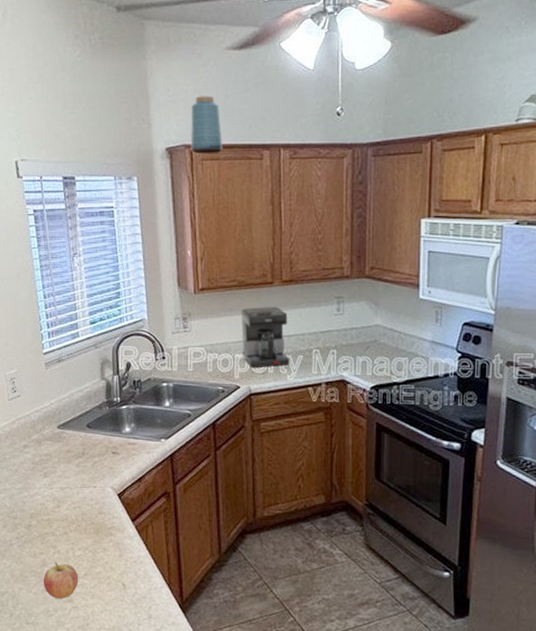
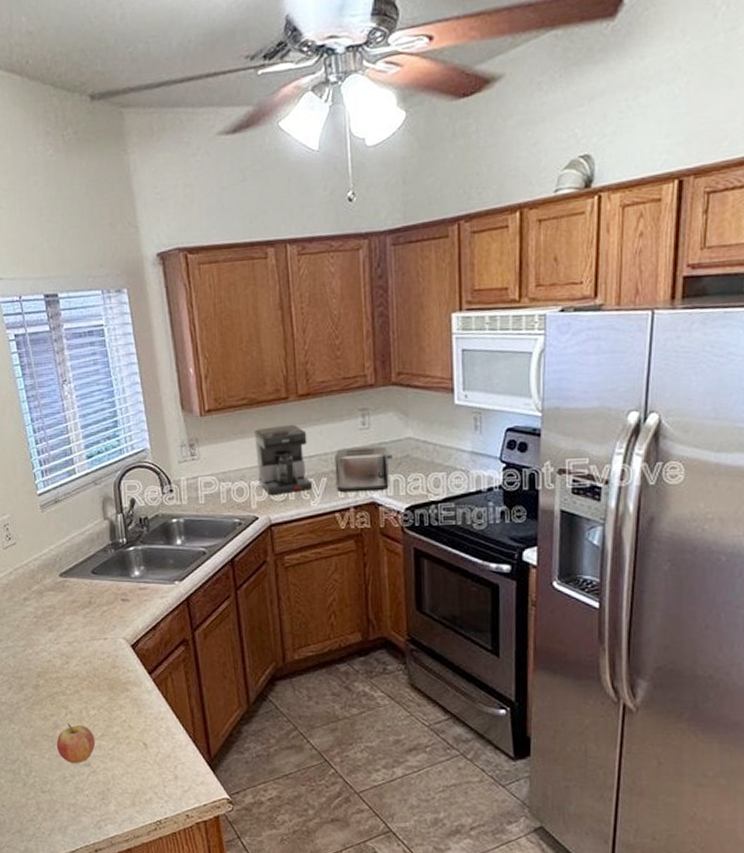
vase: present [190,96,222,155] -> none [183,189,221,258]
toaster: none [310,330,362,370] -> present [335,446,393,493]

